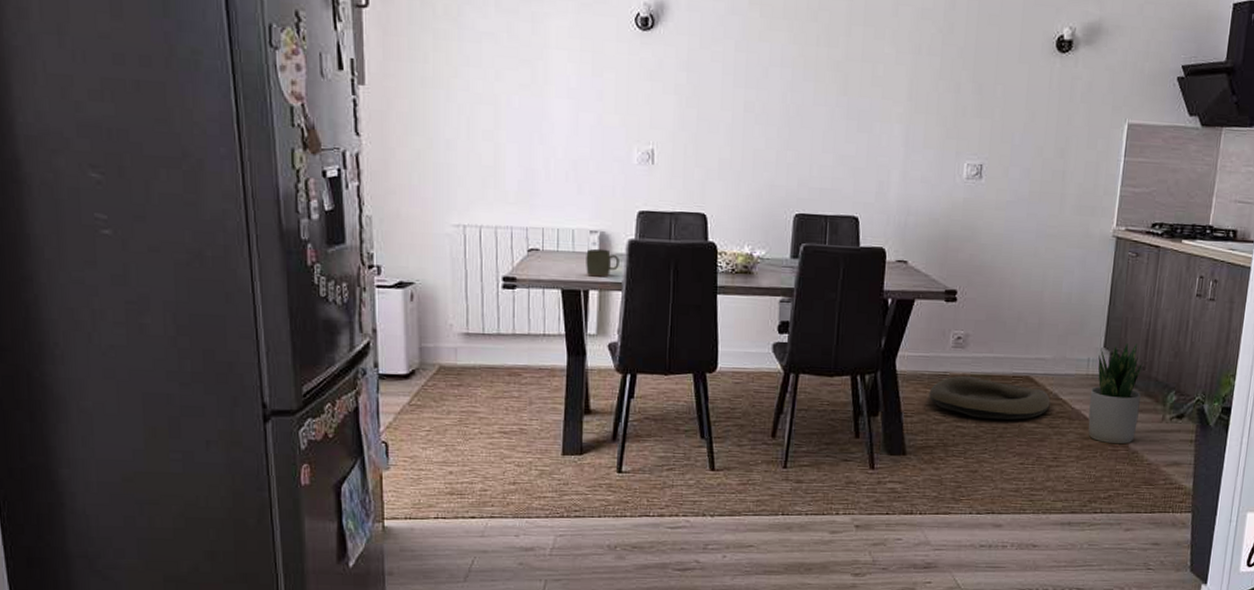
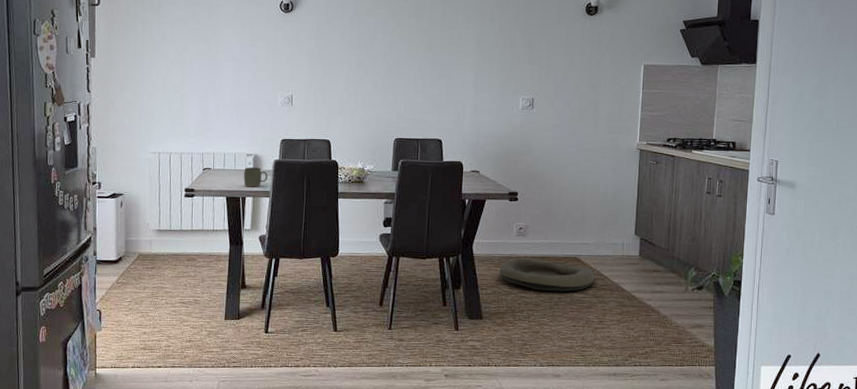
planter: present [1088,343,1144,445] -> none [625,231,668,311]

